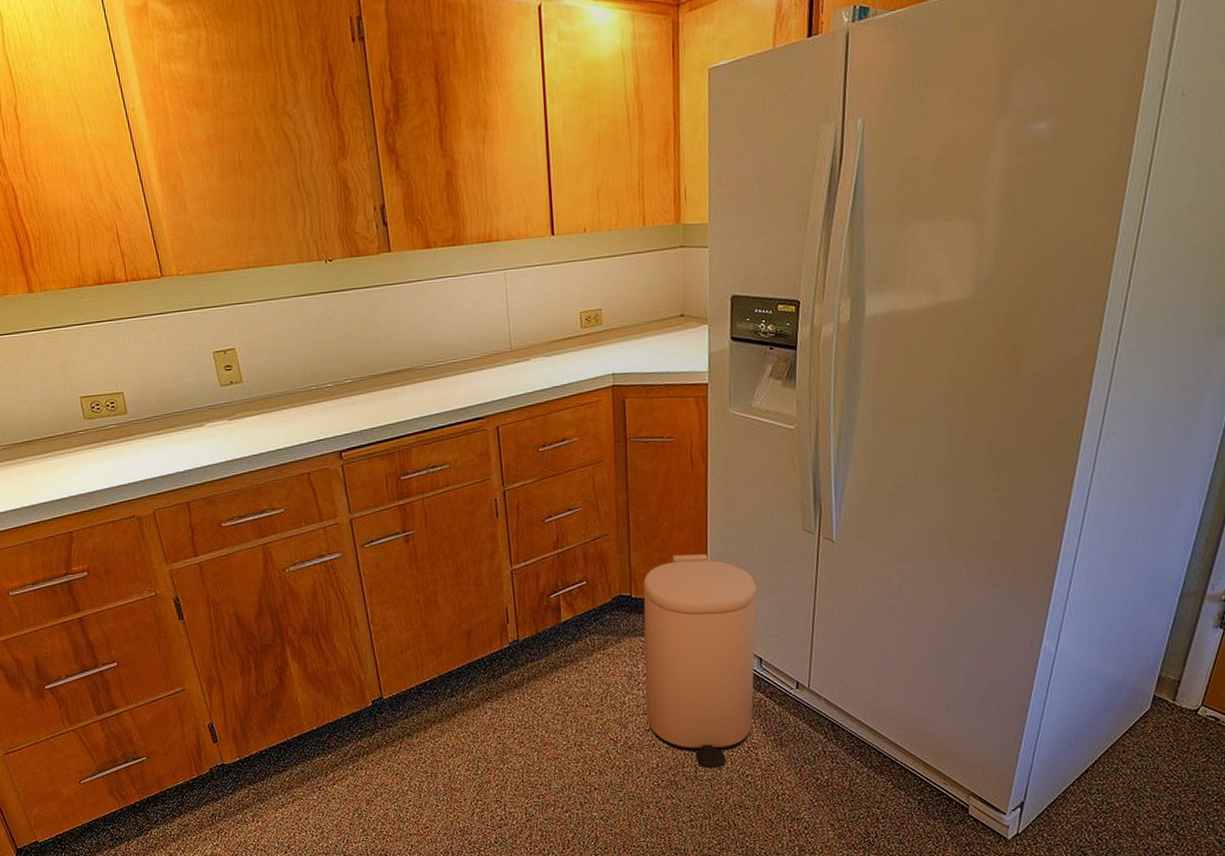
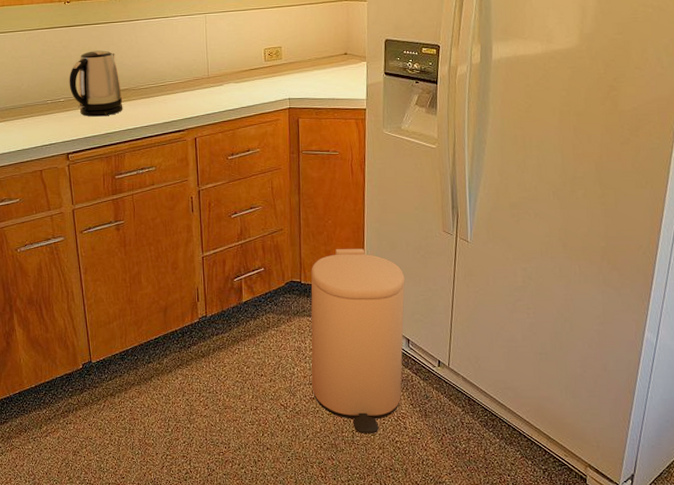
kettle: none [336,320,406,405] -> present [69,50,123,117]

